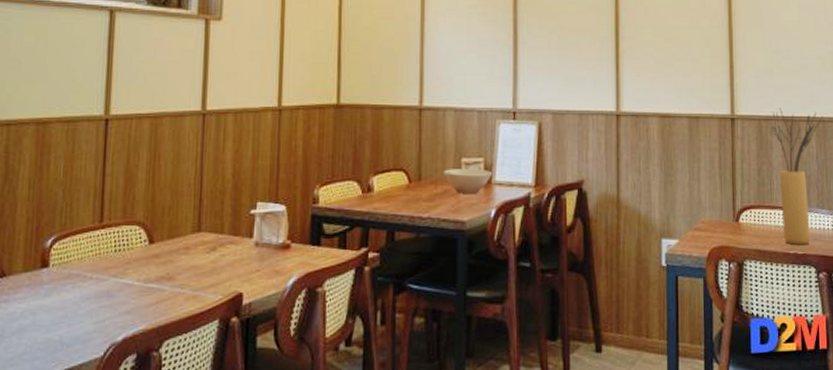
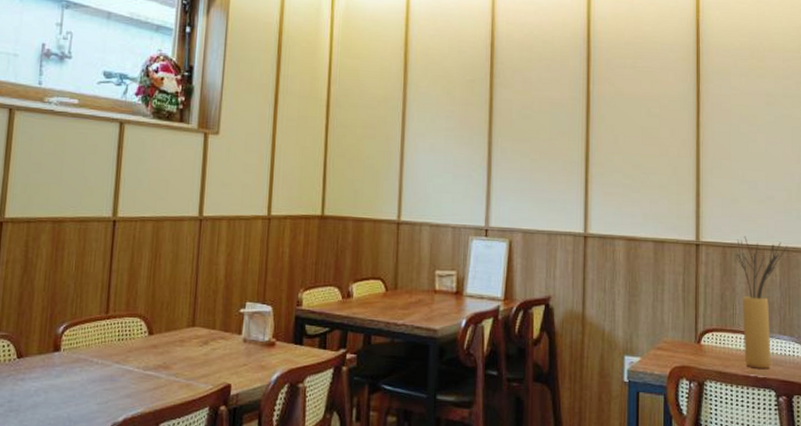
bowl: present [443,169,493,194] -> none [418,280,464,304]

